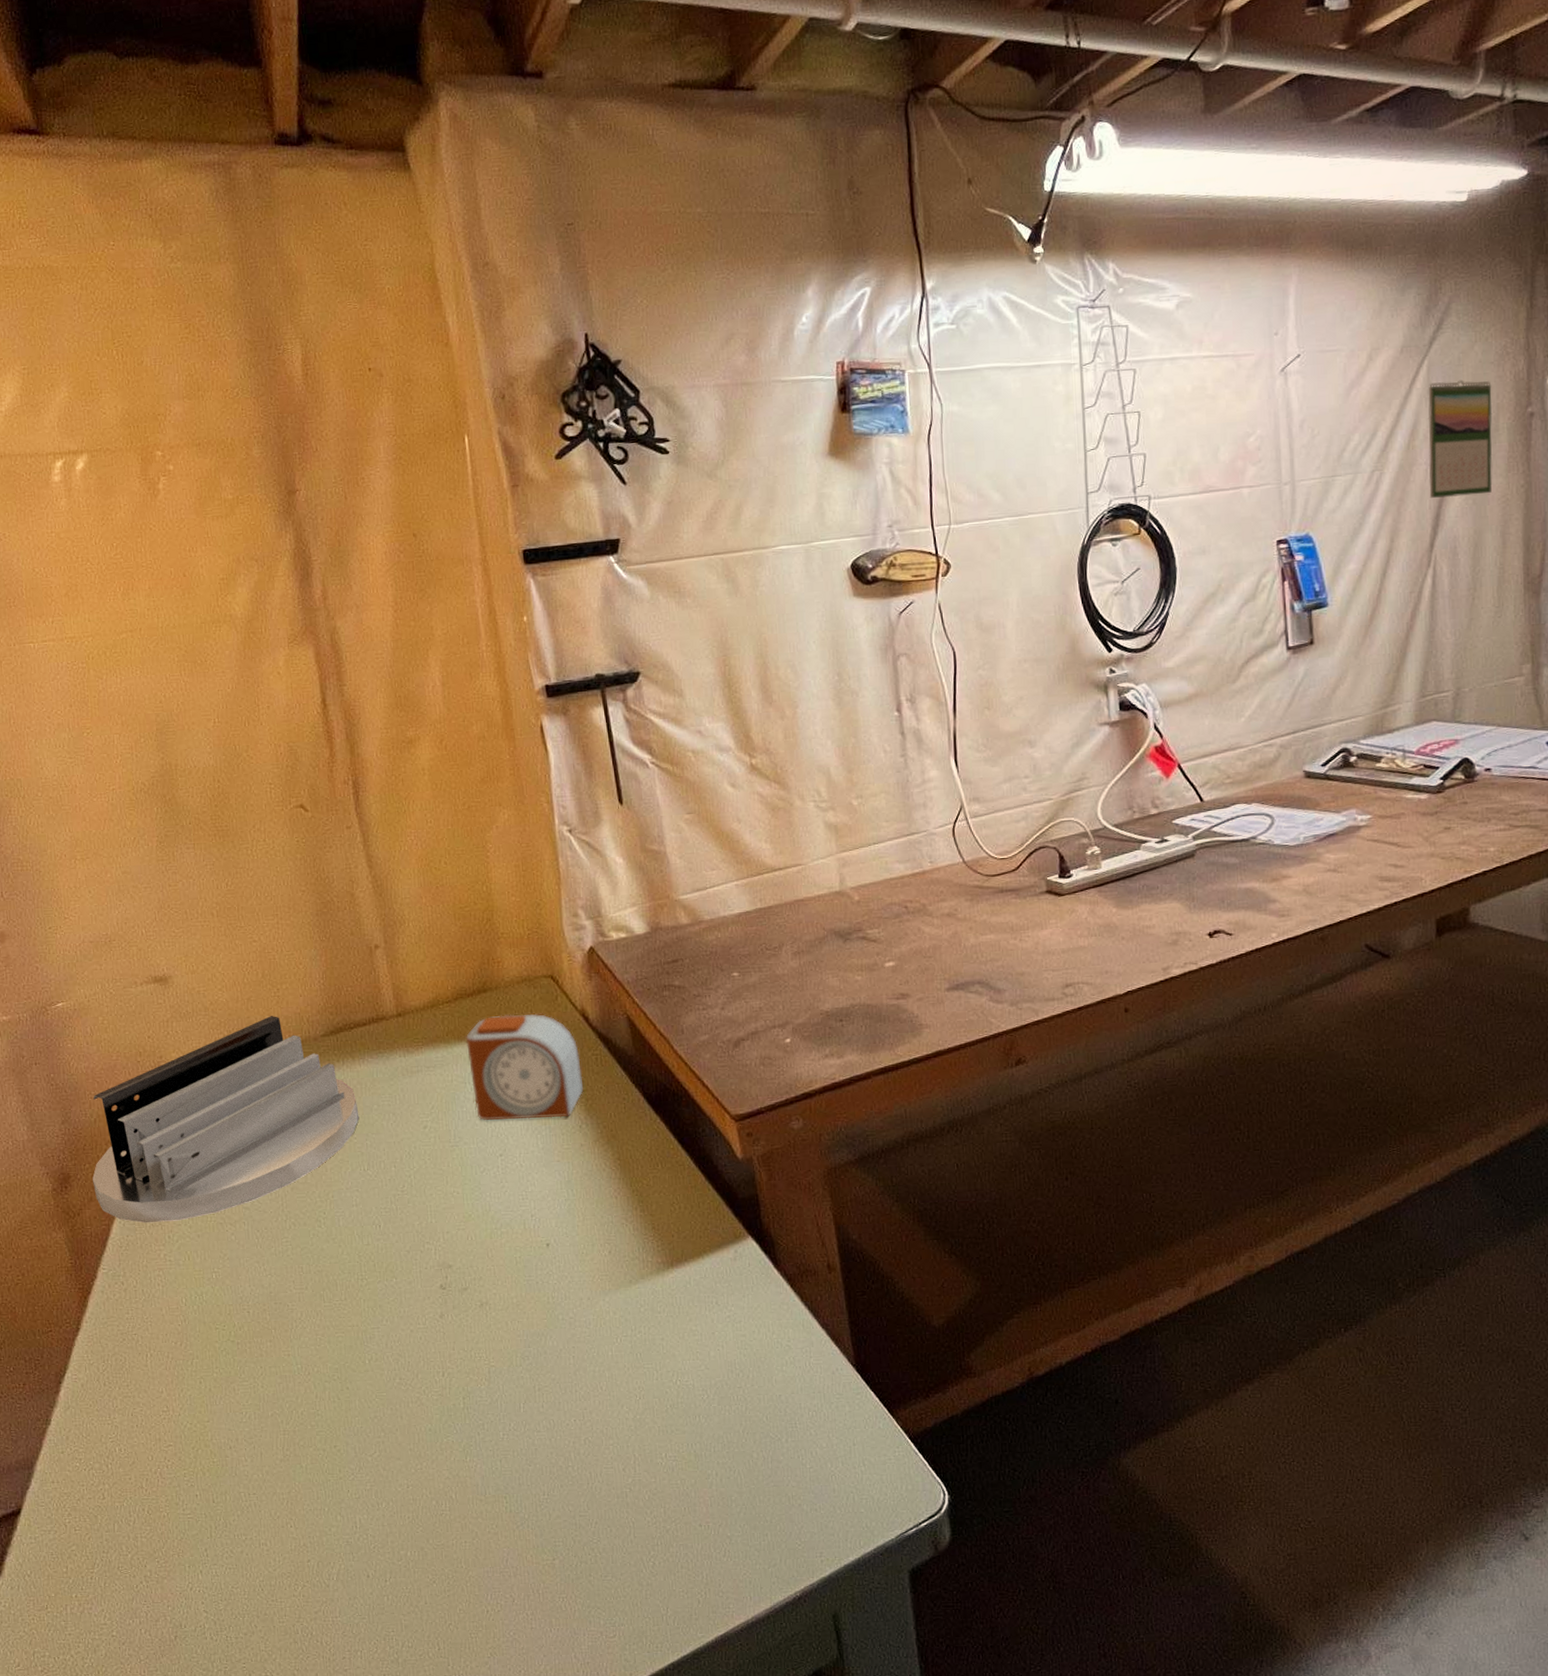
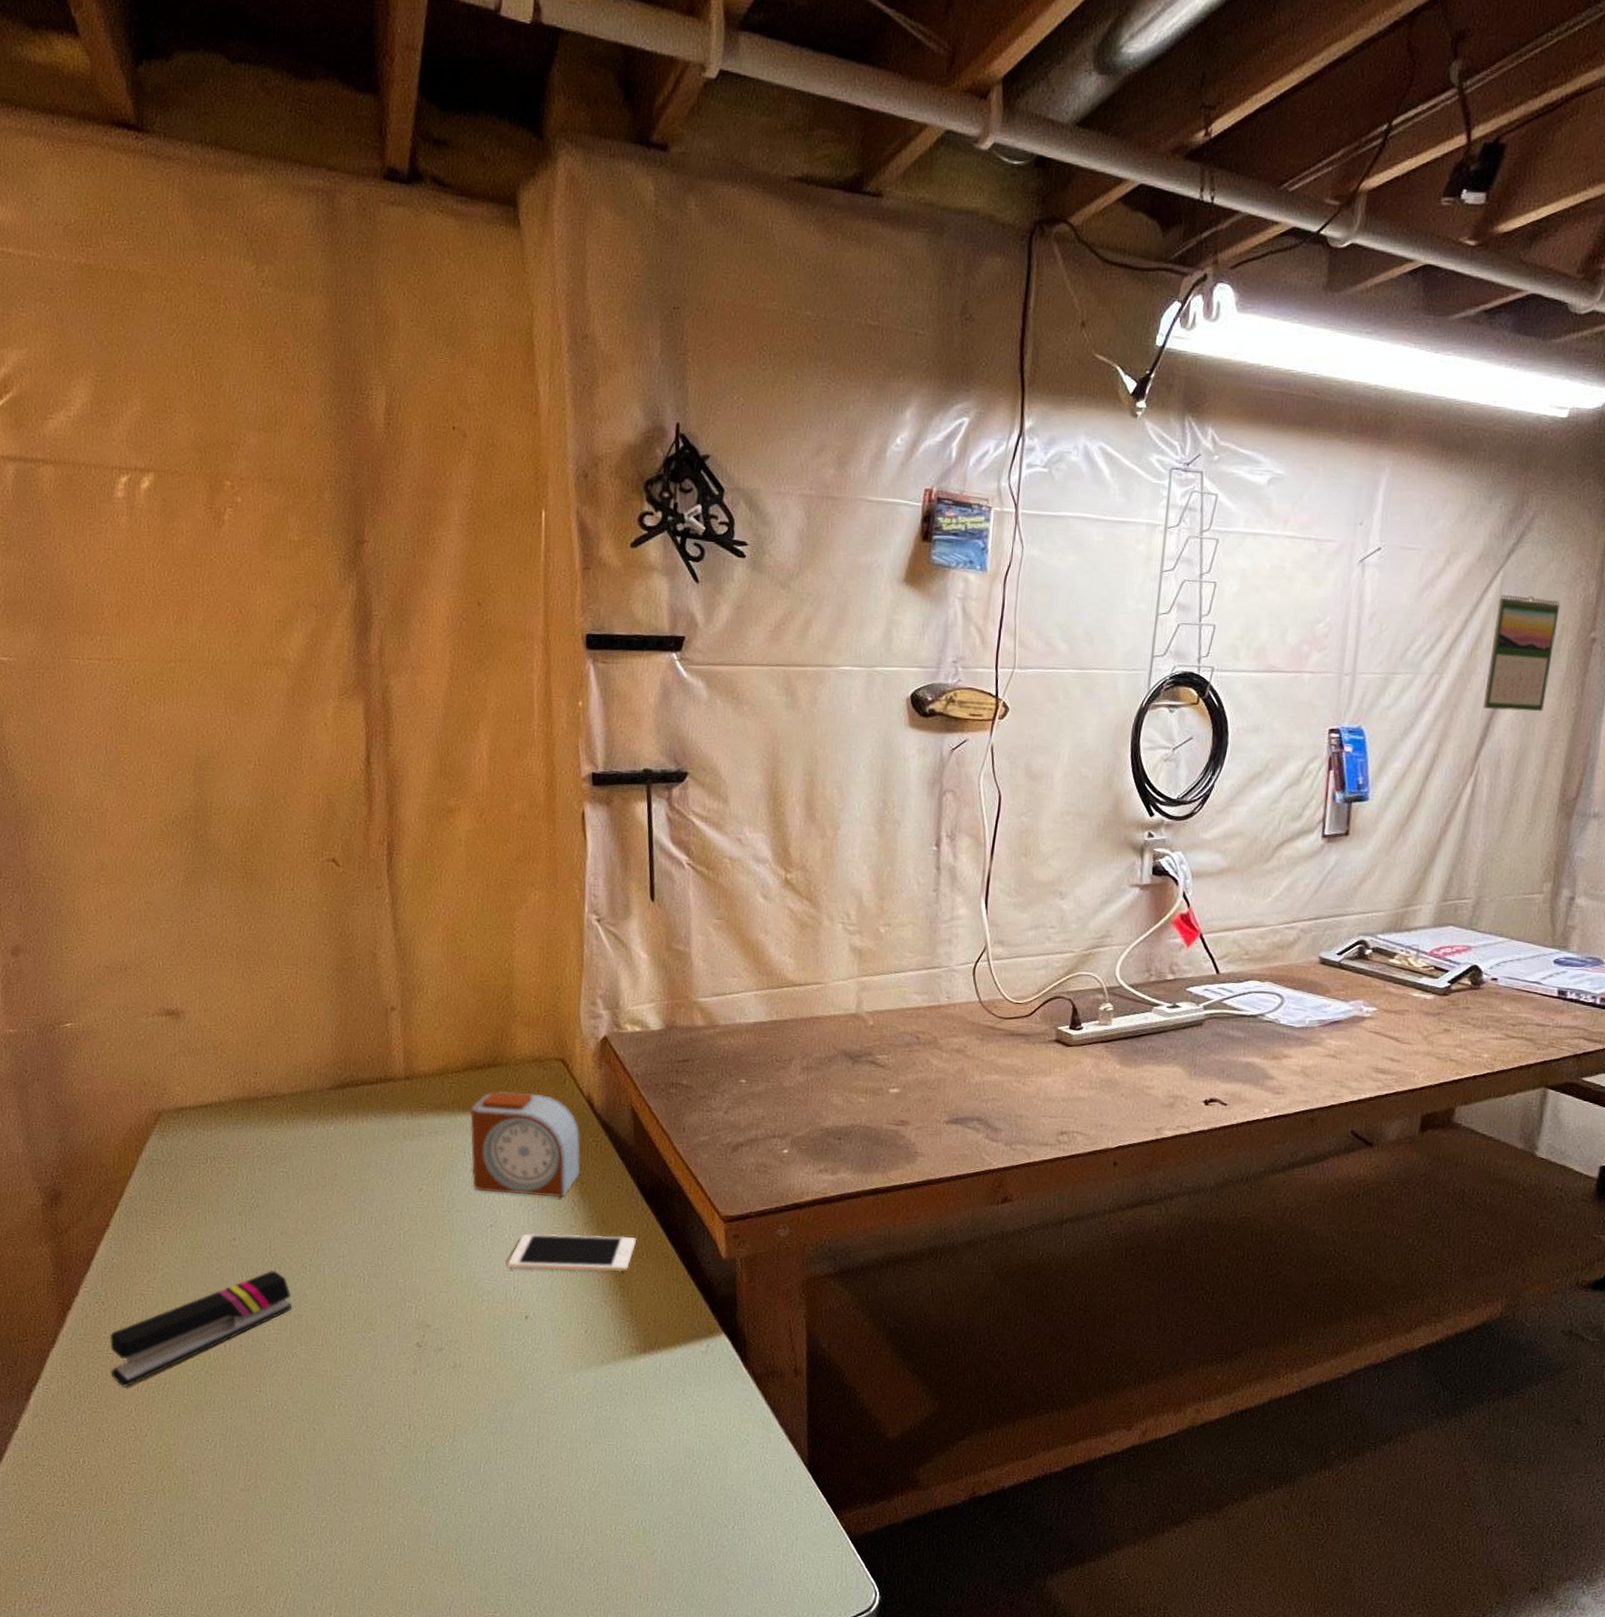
desk organizer: present [92,1016,359,1223] -> none [84,1063,356,1250]
stapler: none [132,1229,310,1368] -> present [109,1271,291,1388]
cell phone: none [522,1148,650,1197] -> present [507,1233,637,1273]

